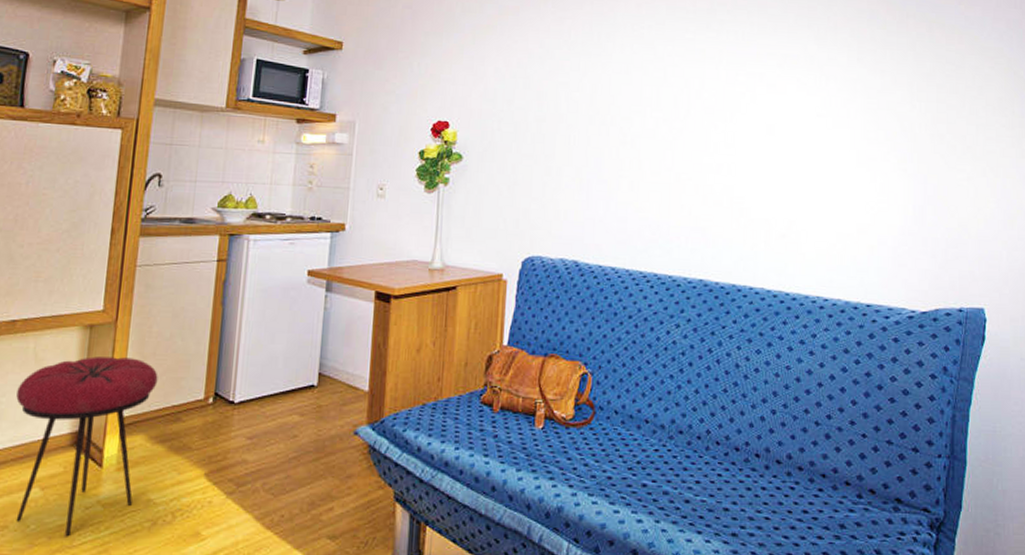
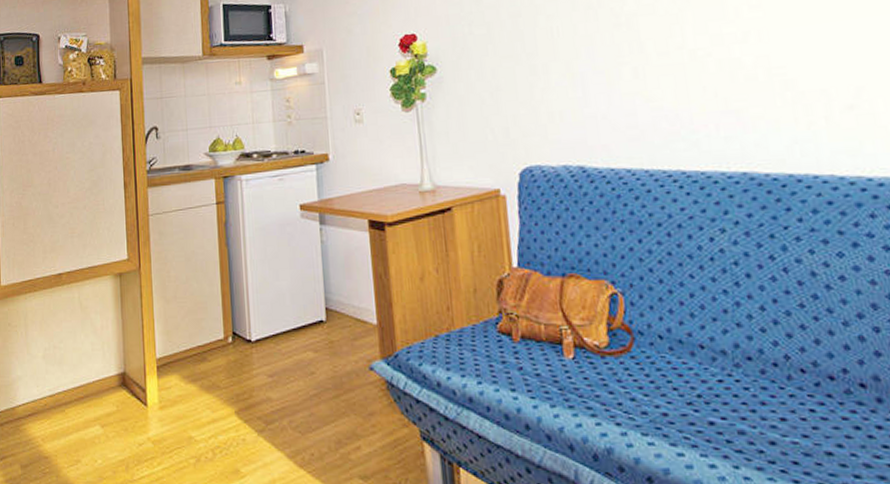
stool: present [16,356,158,537] -> none [71,302,182,472]

